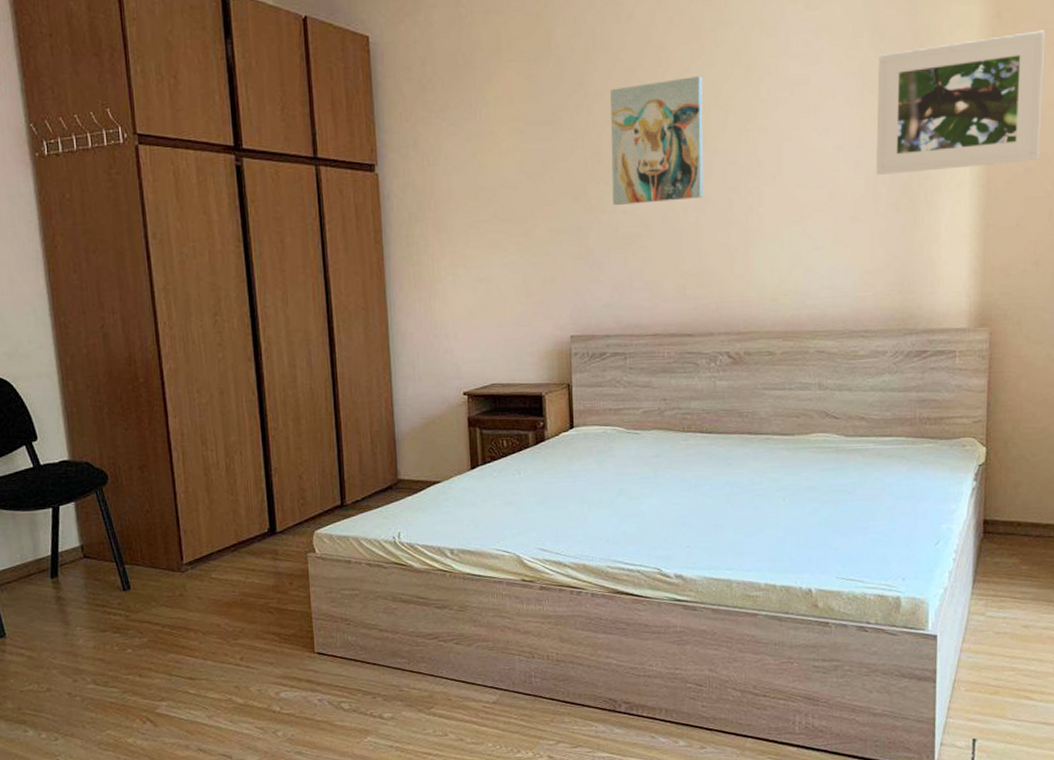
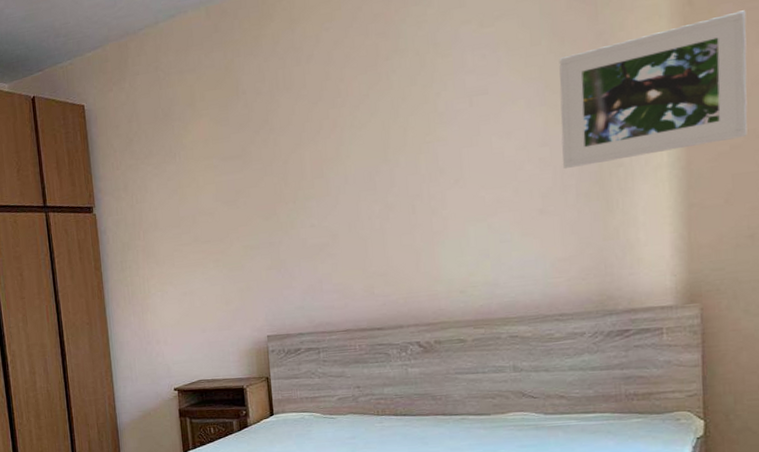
wall art: present [610,75,704,206] -> none [294,100,387,221]

